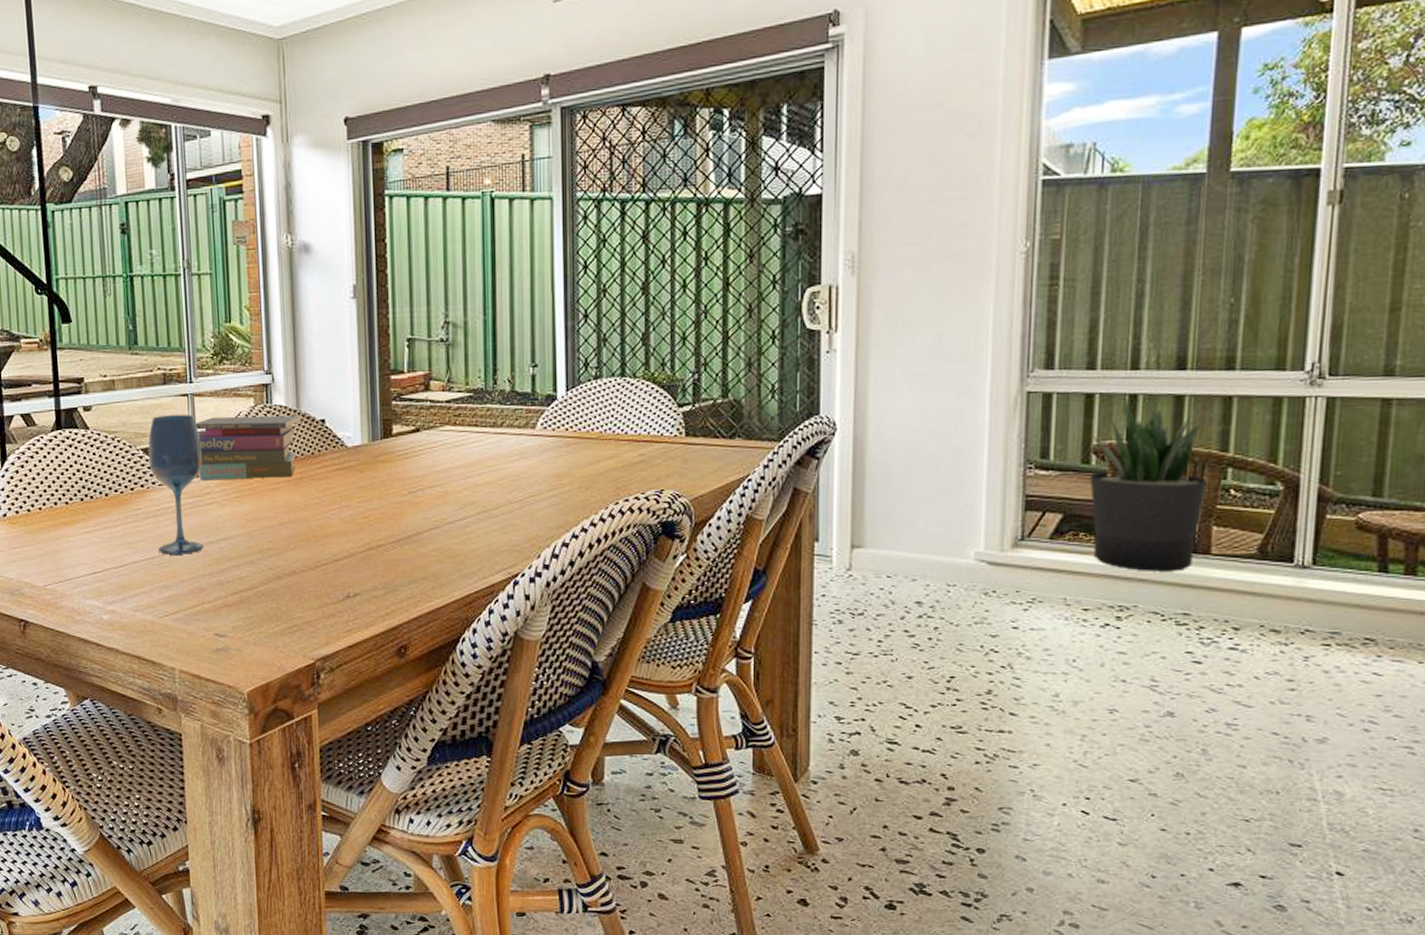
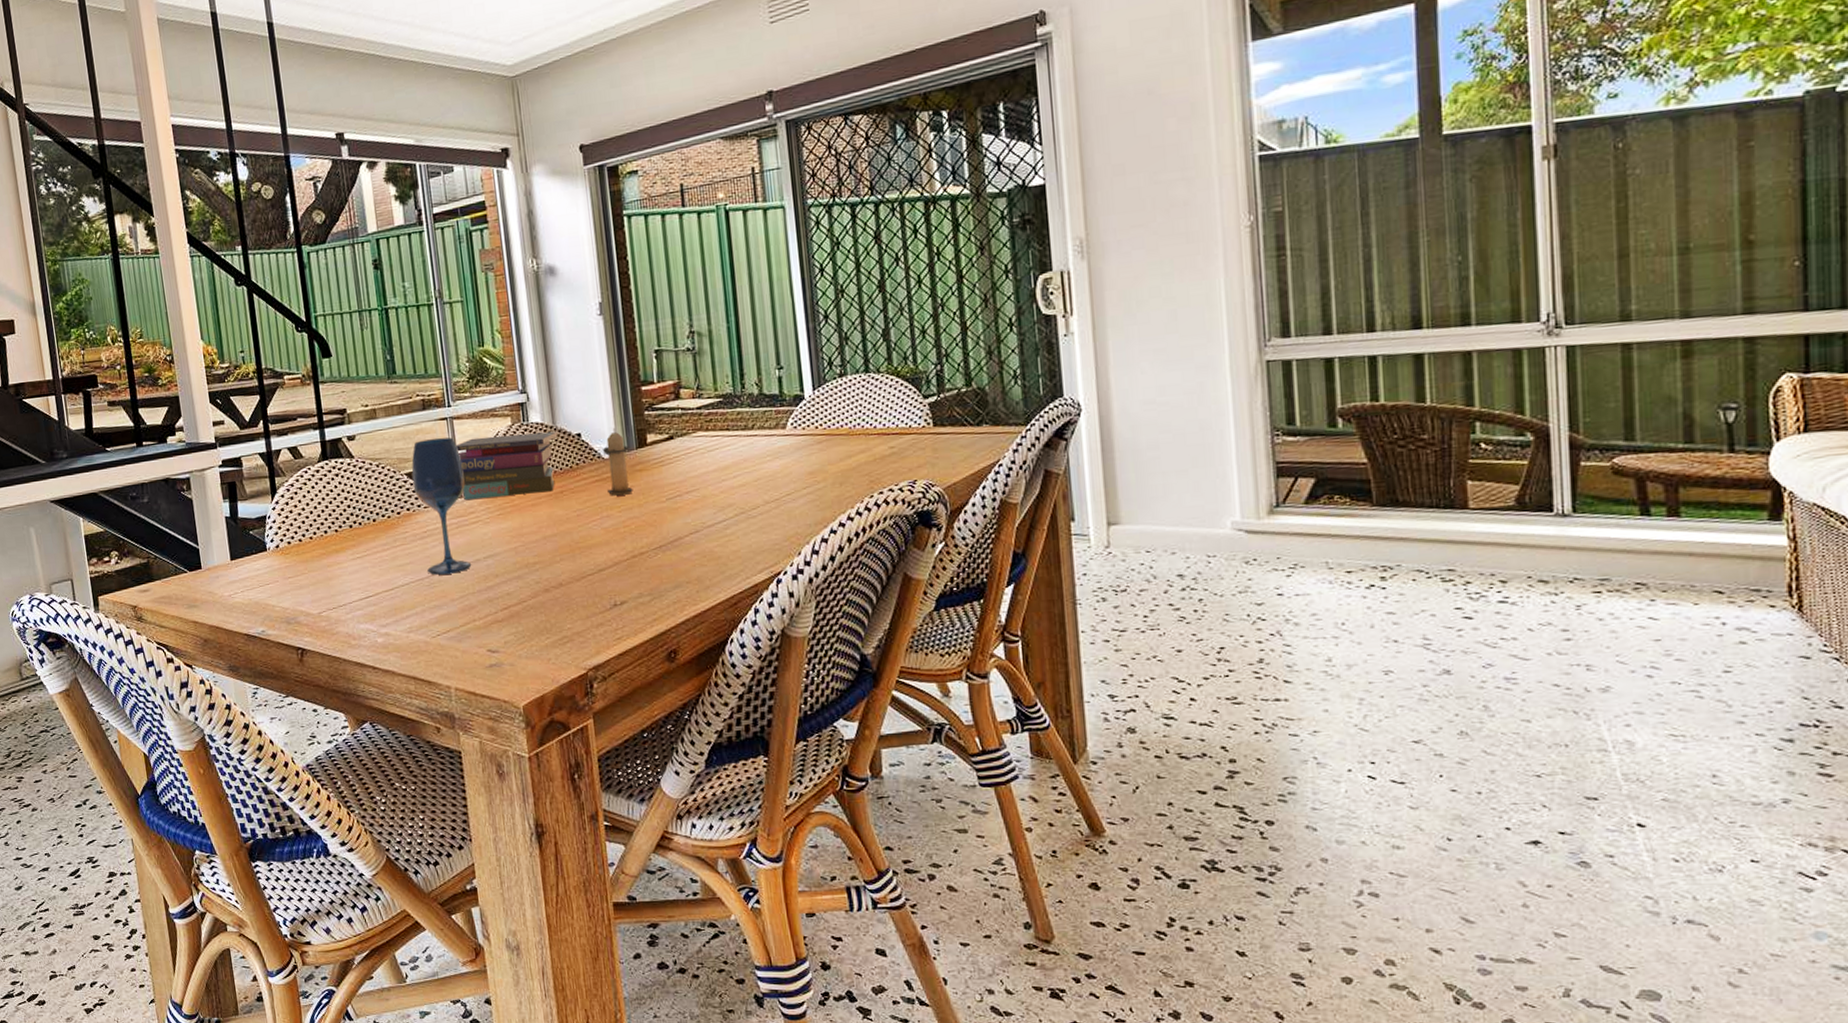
candle: none [345,416,375,486] -> present [602,428,633,496]
planter: present [1089,398,1207,571] -> none [1334,360,1456,530]

